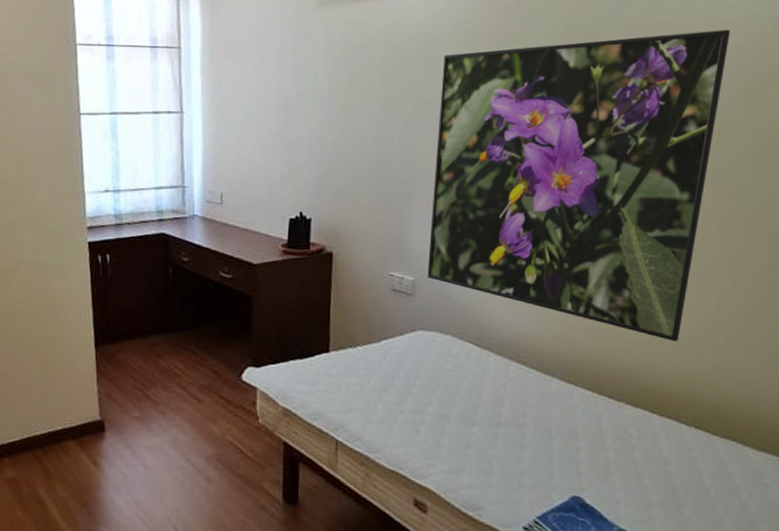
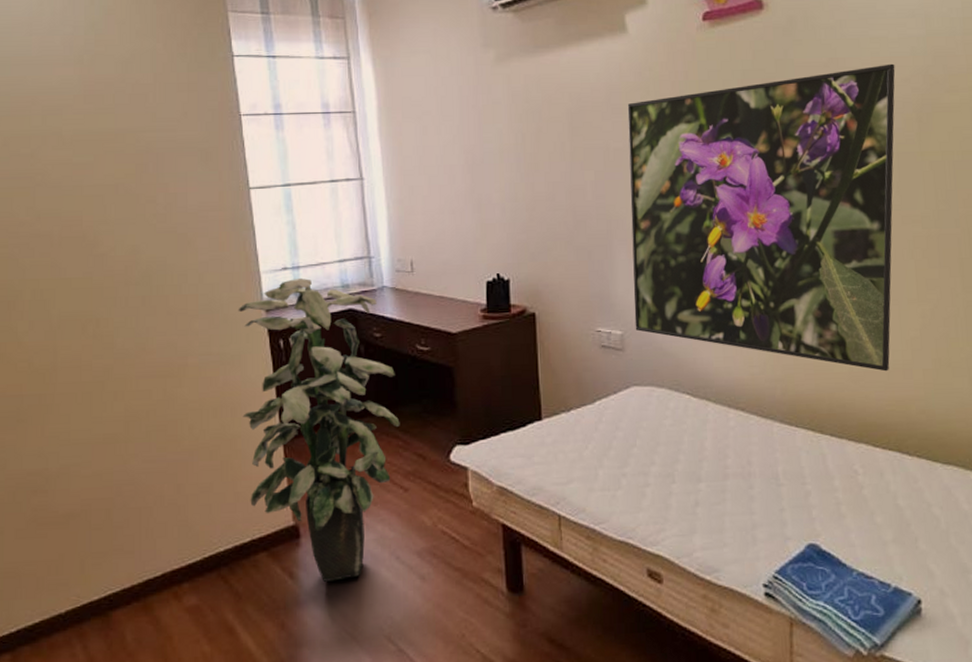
indoor plant: none [62,200,200,473] -> present [238,277,400,582]

